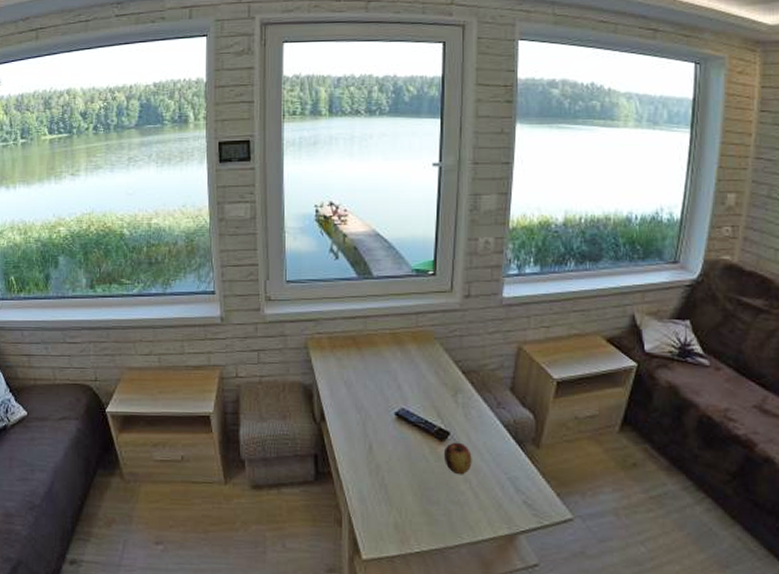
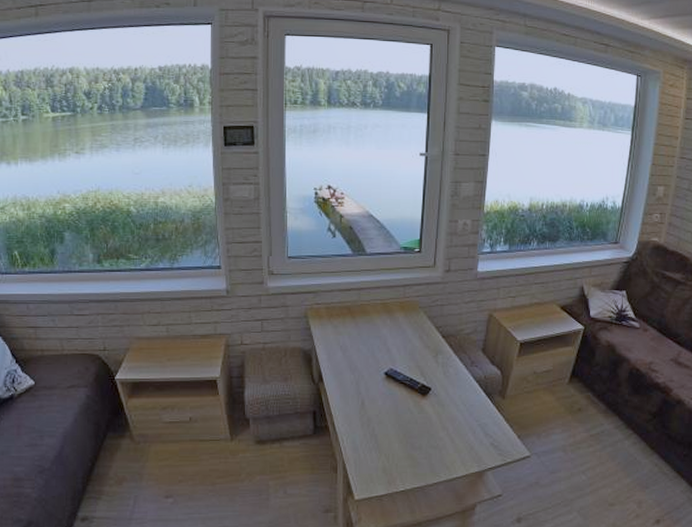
apple: present [443,442,472,475] -> none [425,396,449,424]

